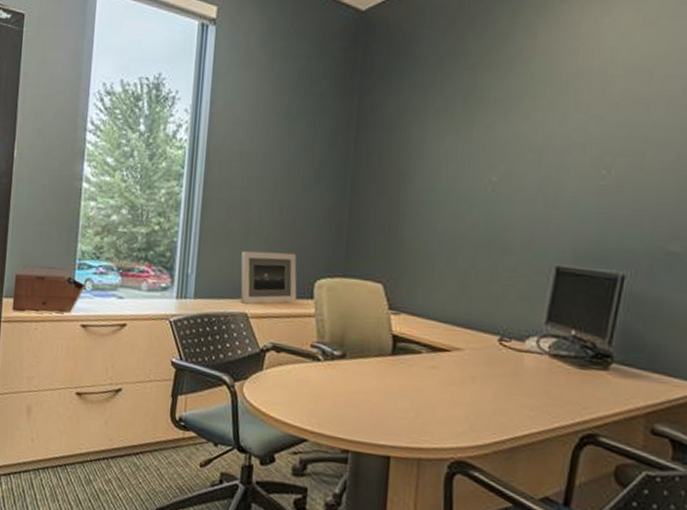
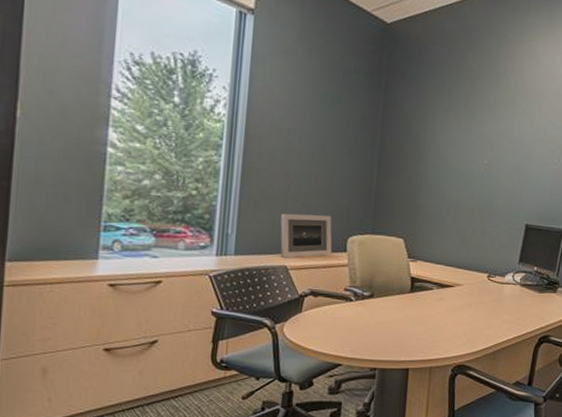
sewing box: present [12,265,85,313] -> none [18,228,113,275]

